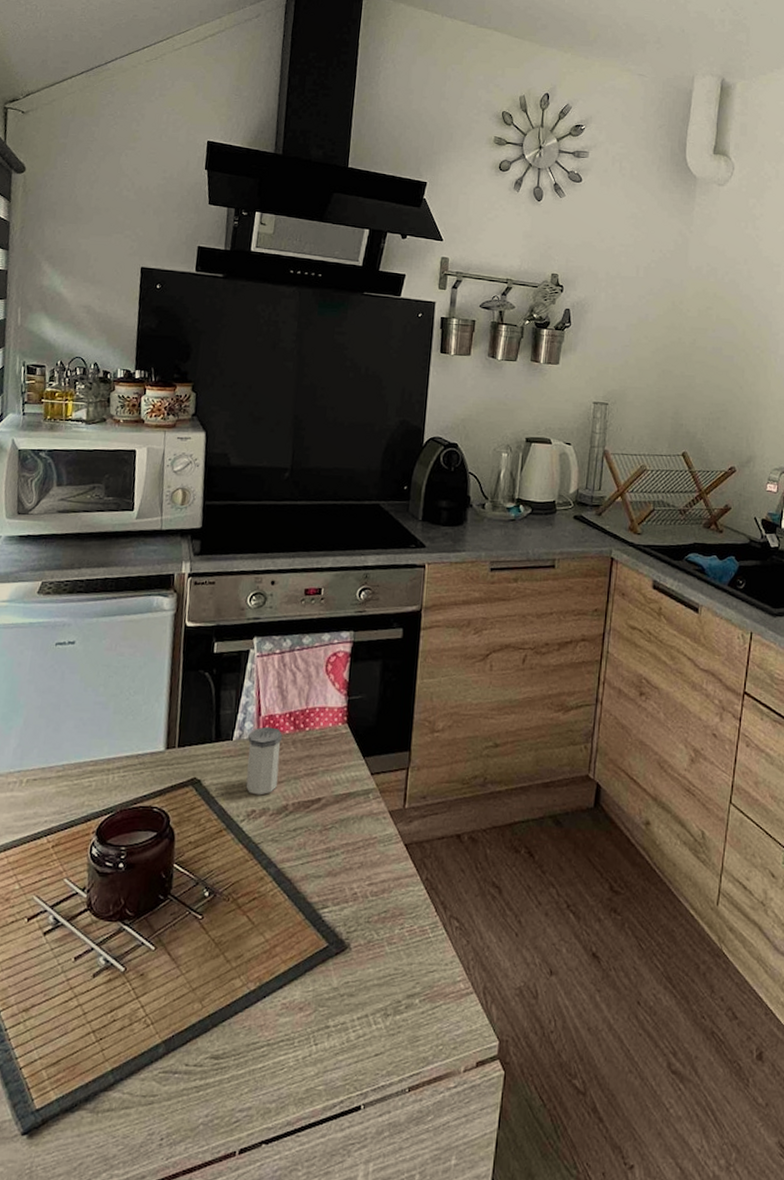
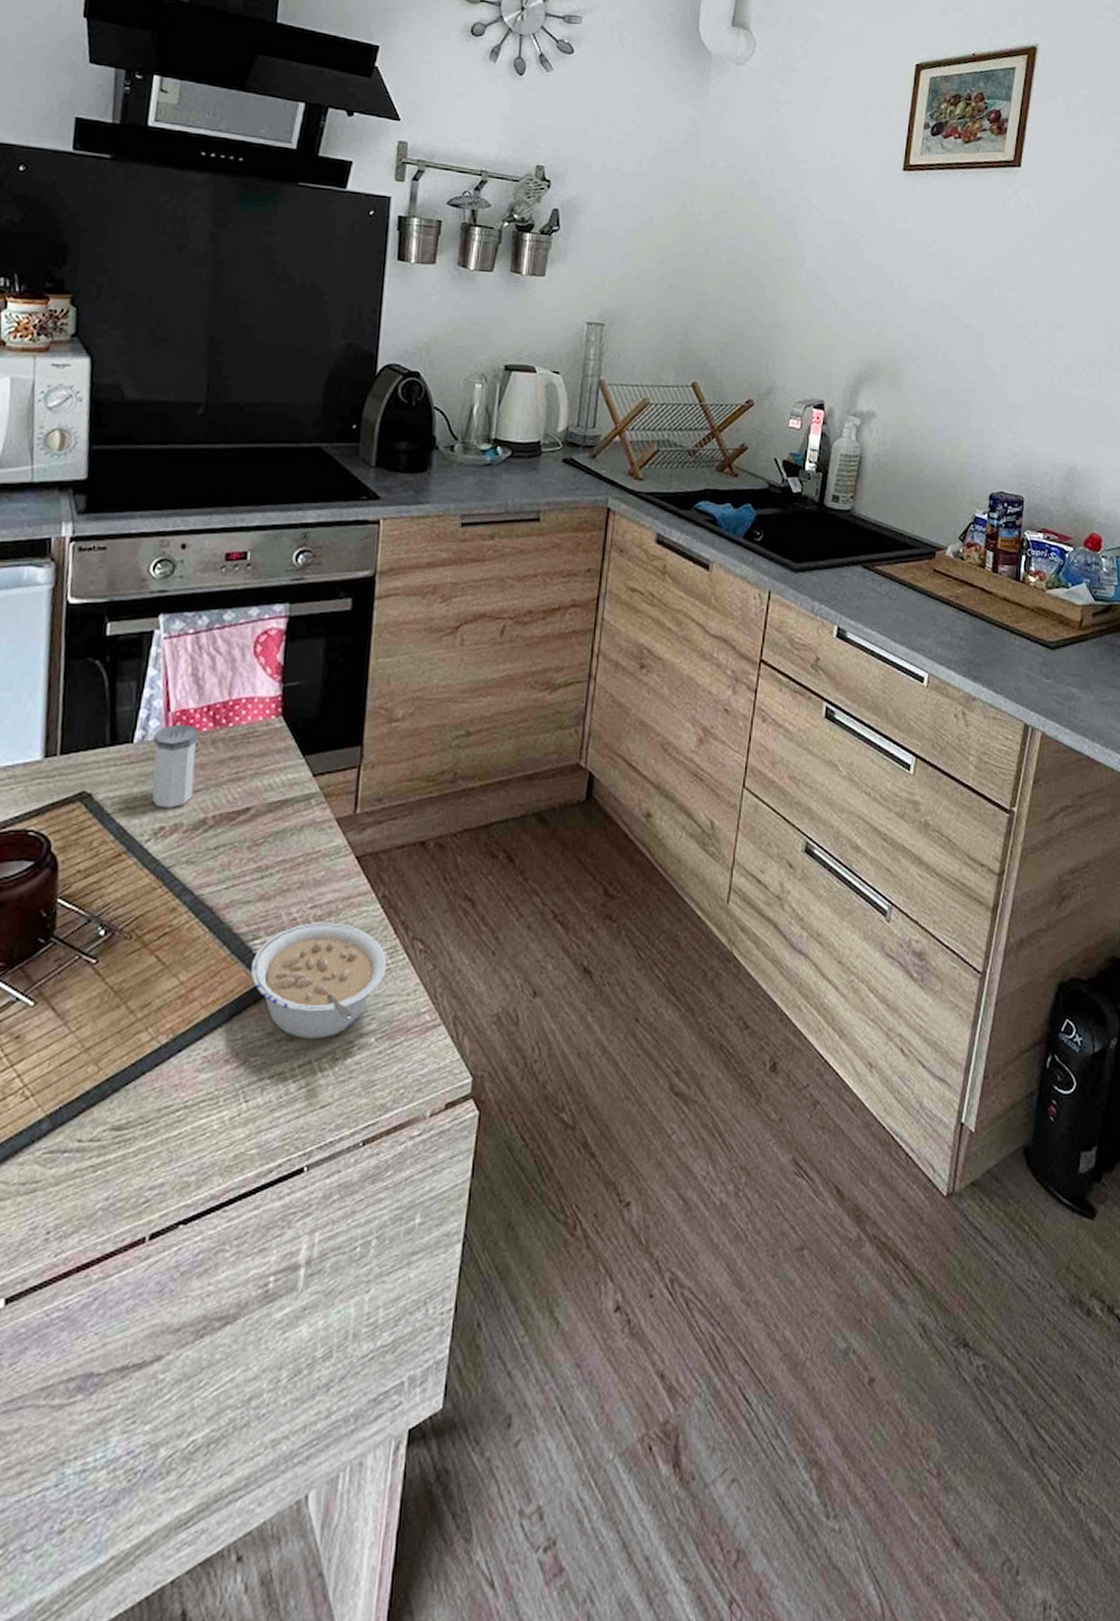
legume: none [321,897,430,997] -> present [251,922,388,1040]

